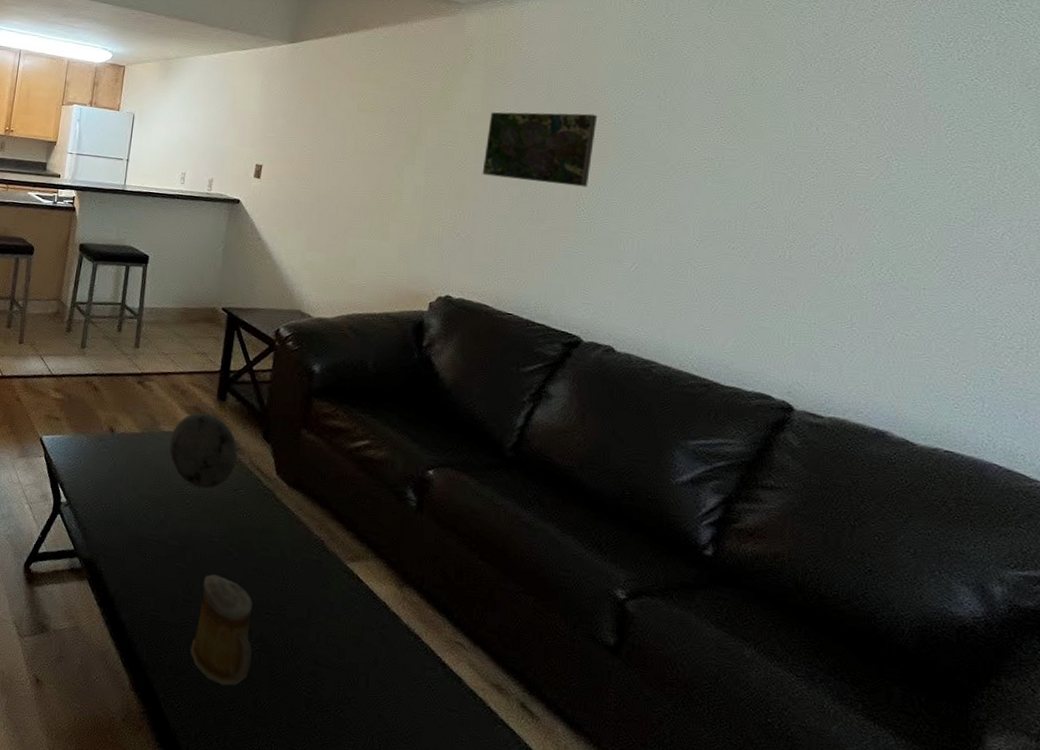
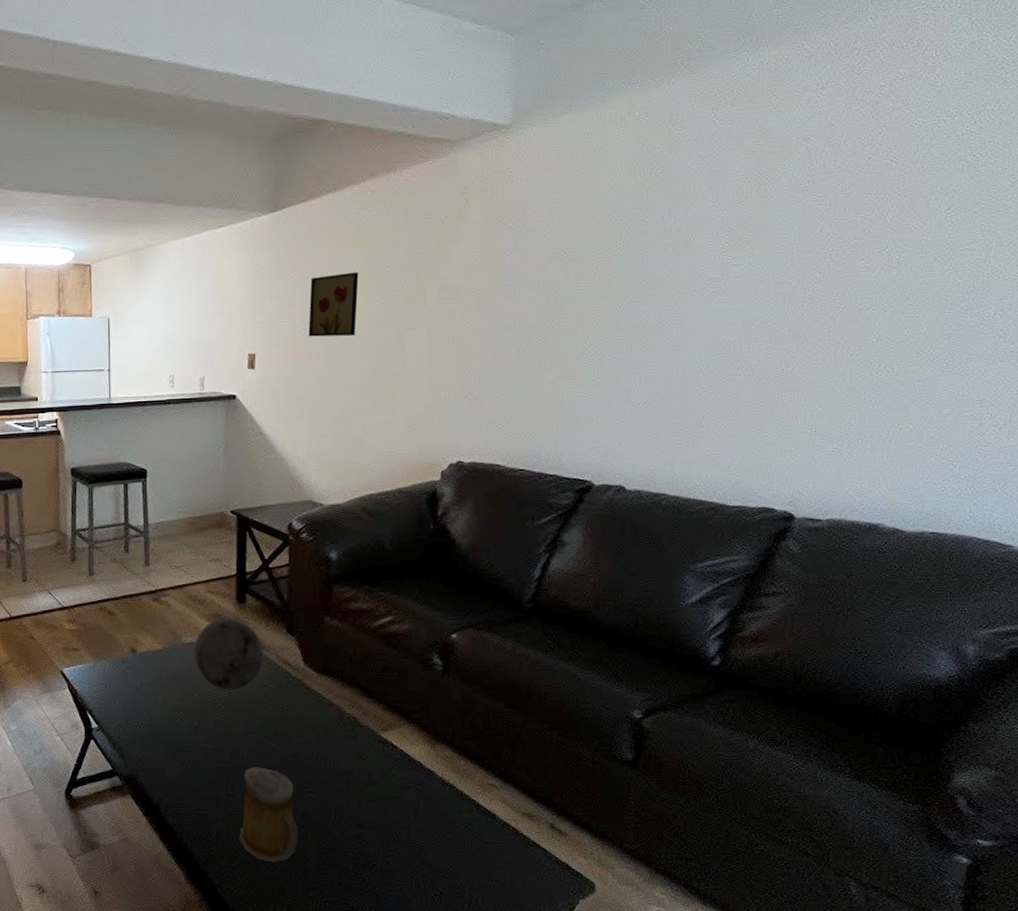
wall art: none [313,104,365,163] -> present [308,272,359,337]
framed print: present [482,112,598,187] -> none [486,247,602,330]

